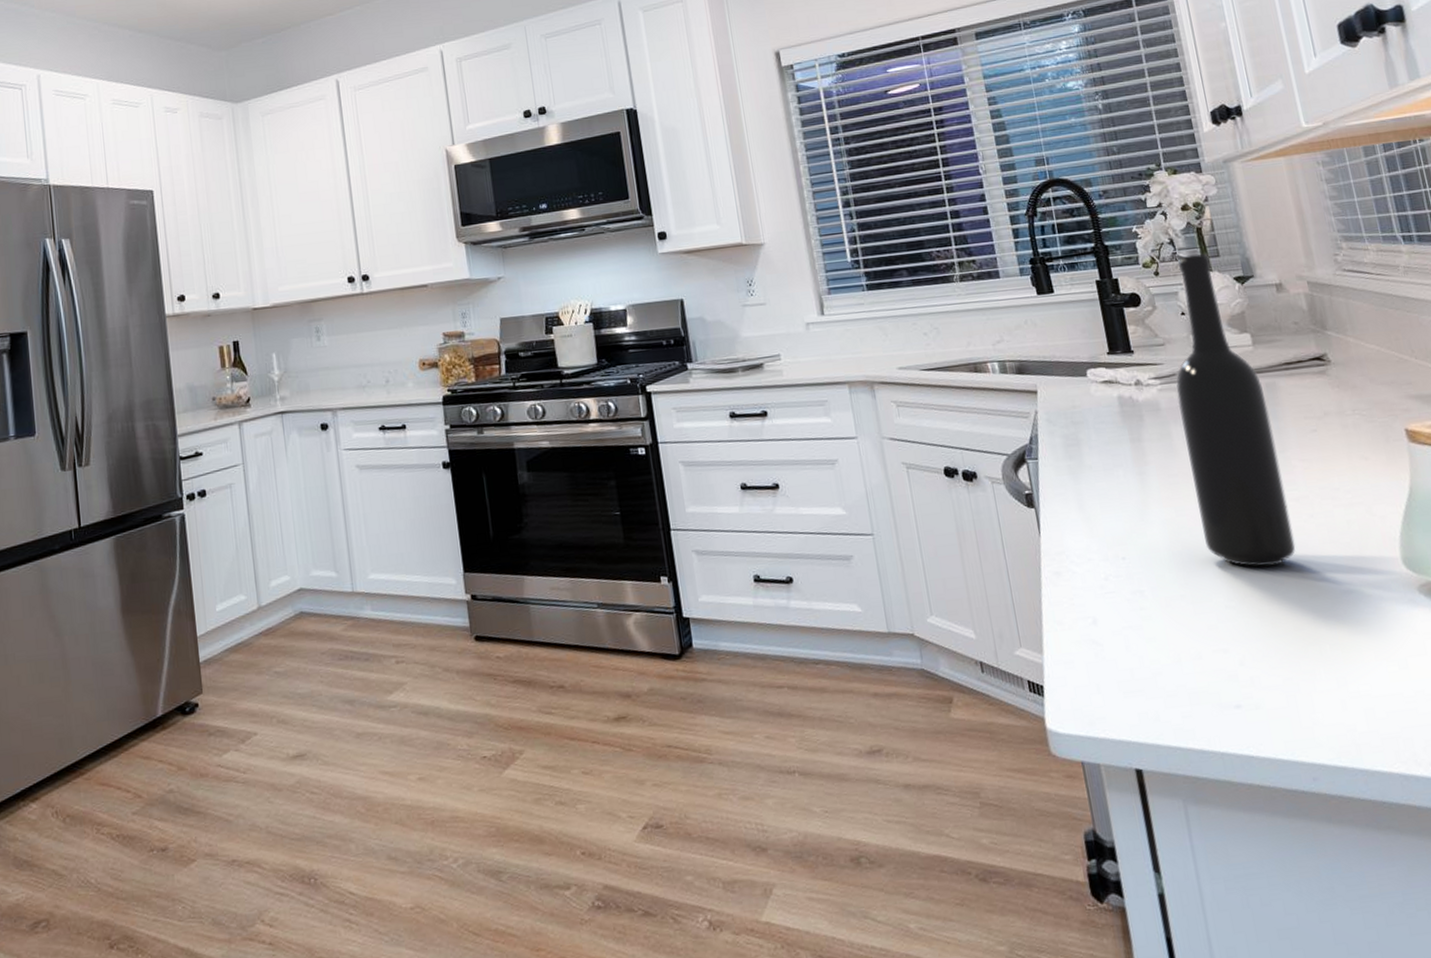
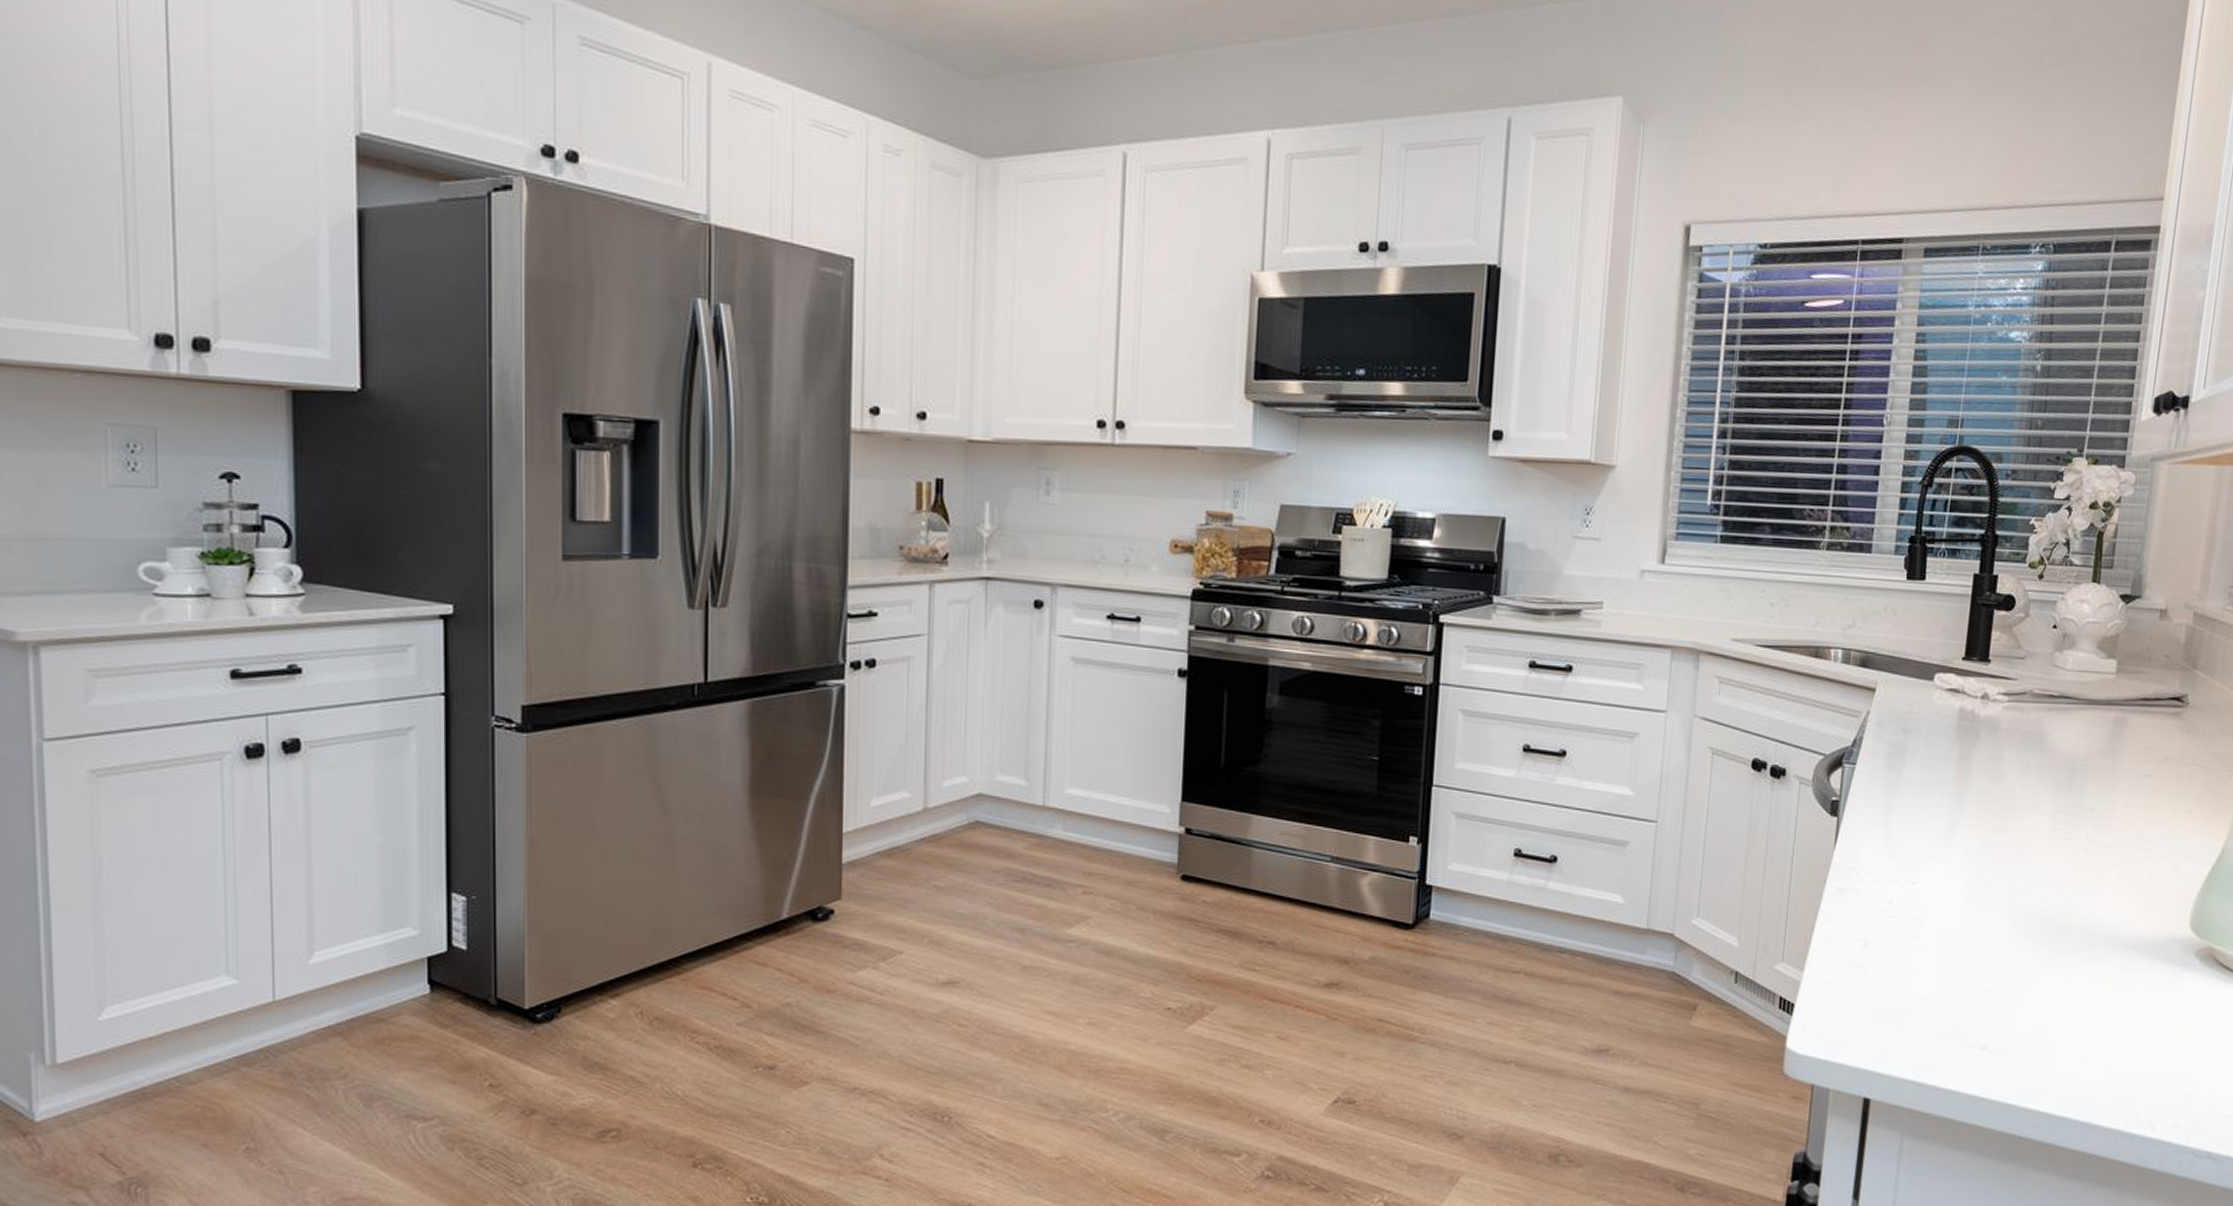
bottle: present [1176,253,1296,568] -> none [2002,560,2112,911]

